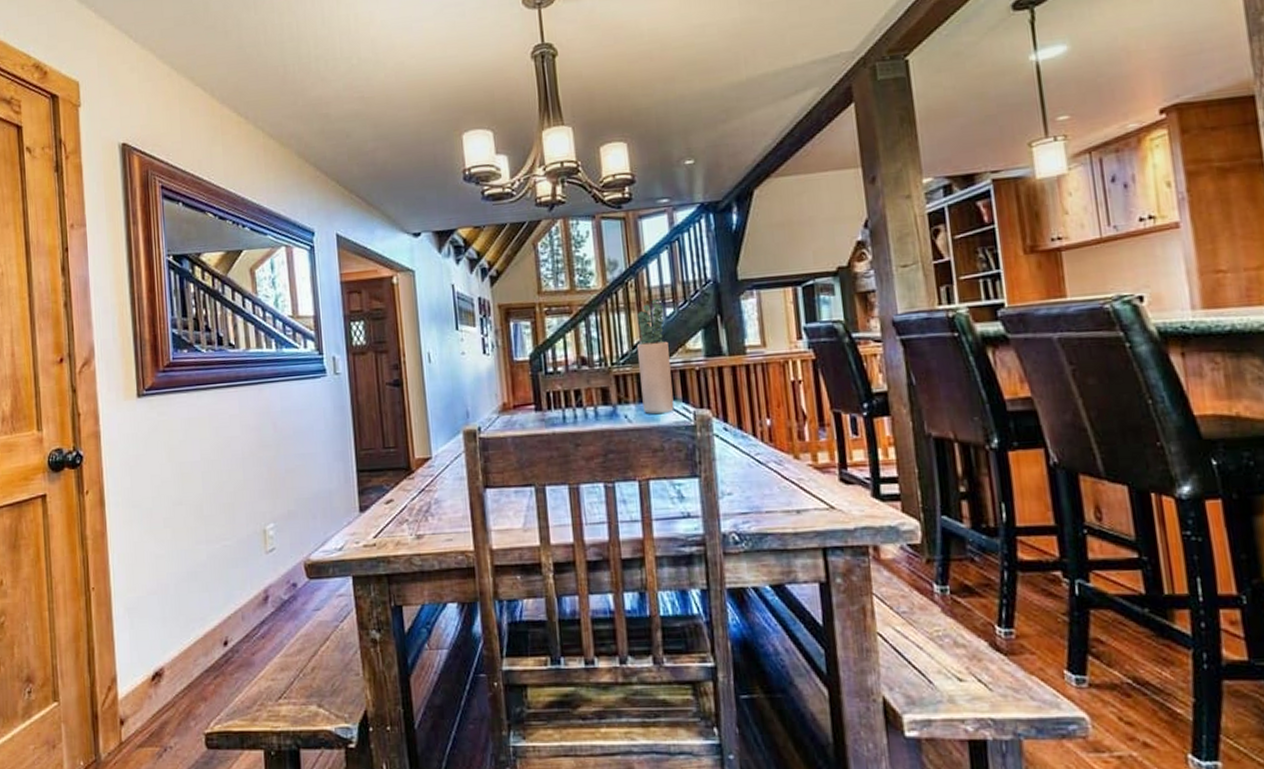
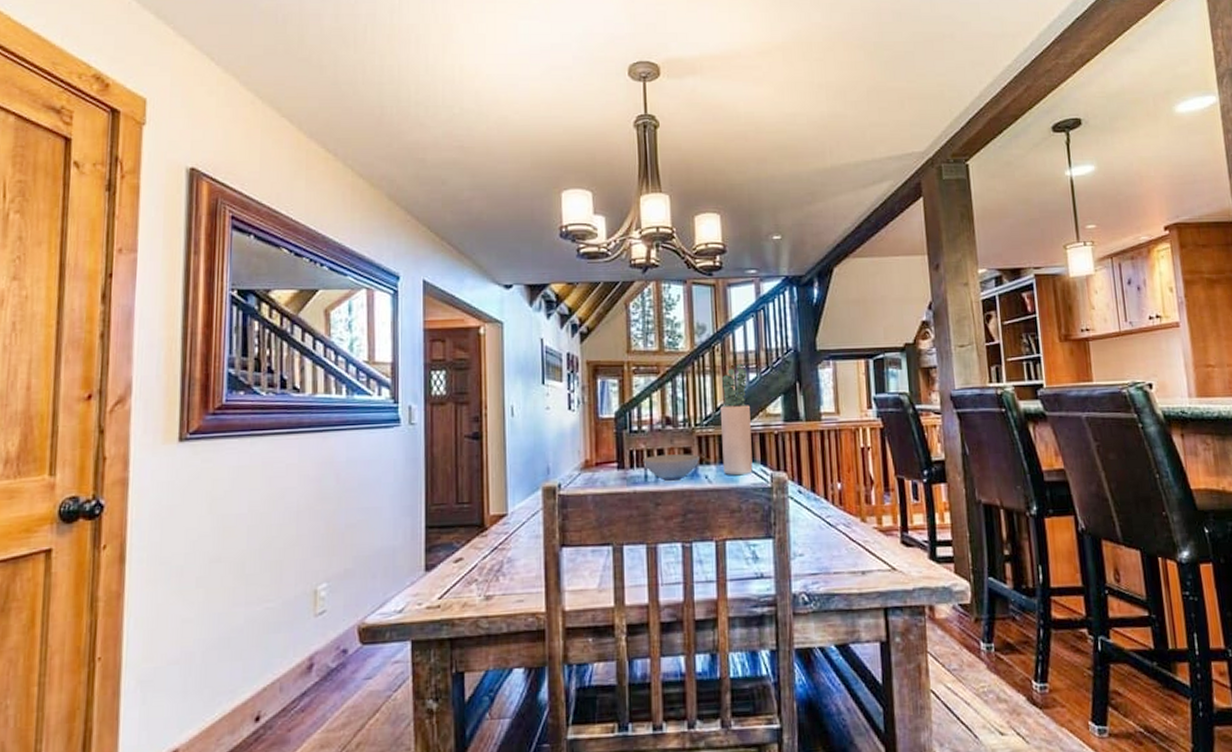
bowl: none [560,393,619,423] -> present [643,454,700,482]

